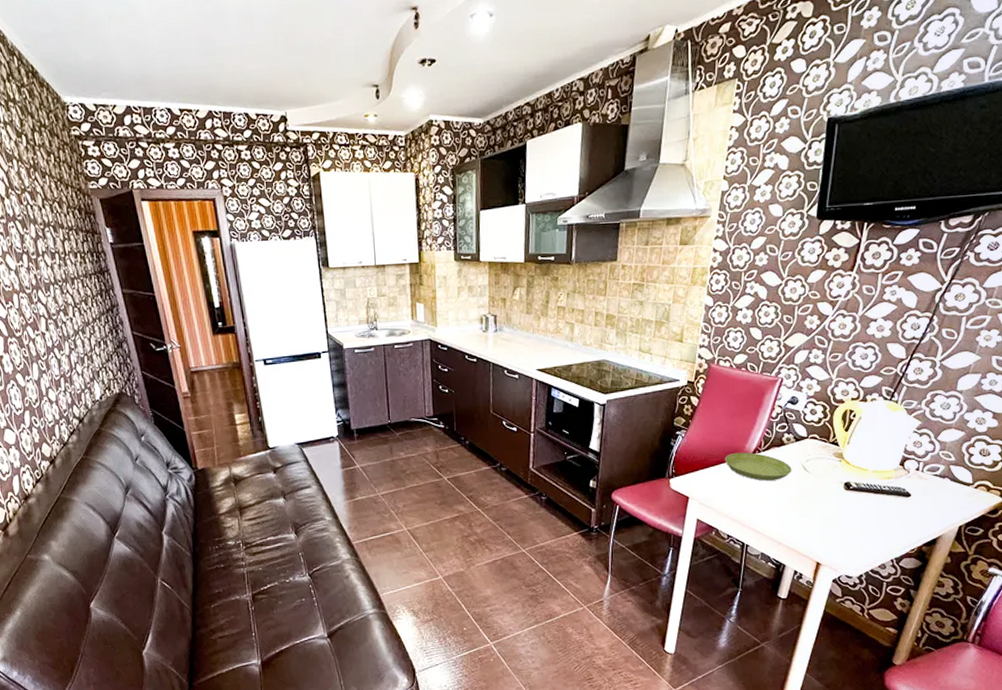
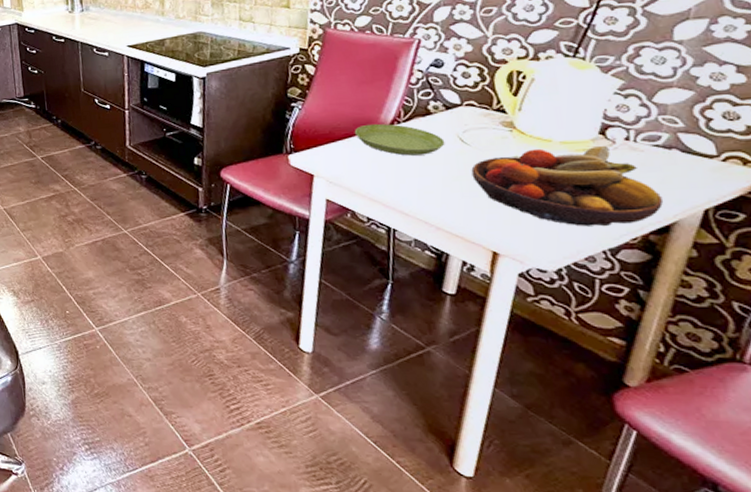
fruit bowl: none [809,475,934,540] -> present [471,146,663,226]

